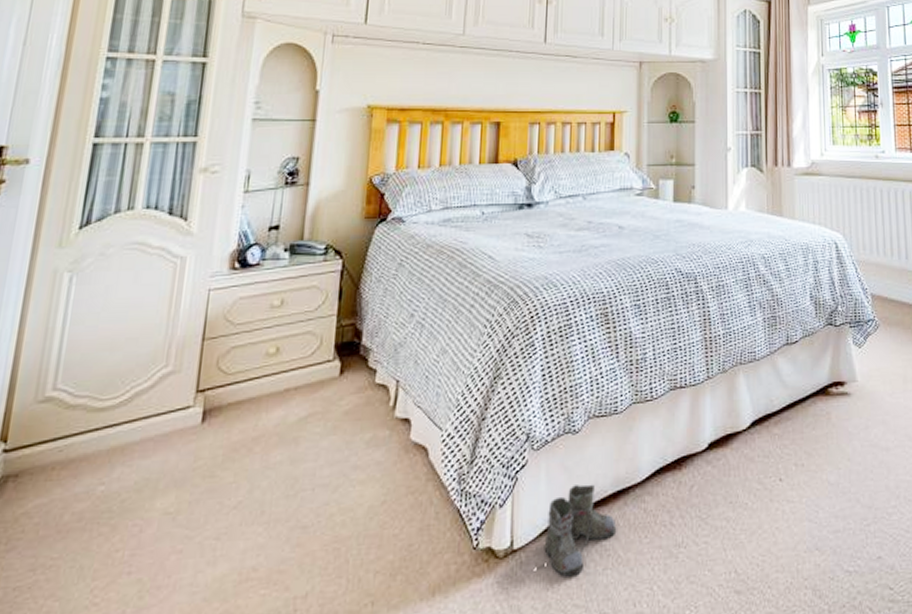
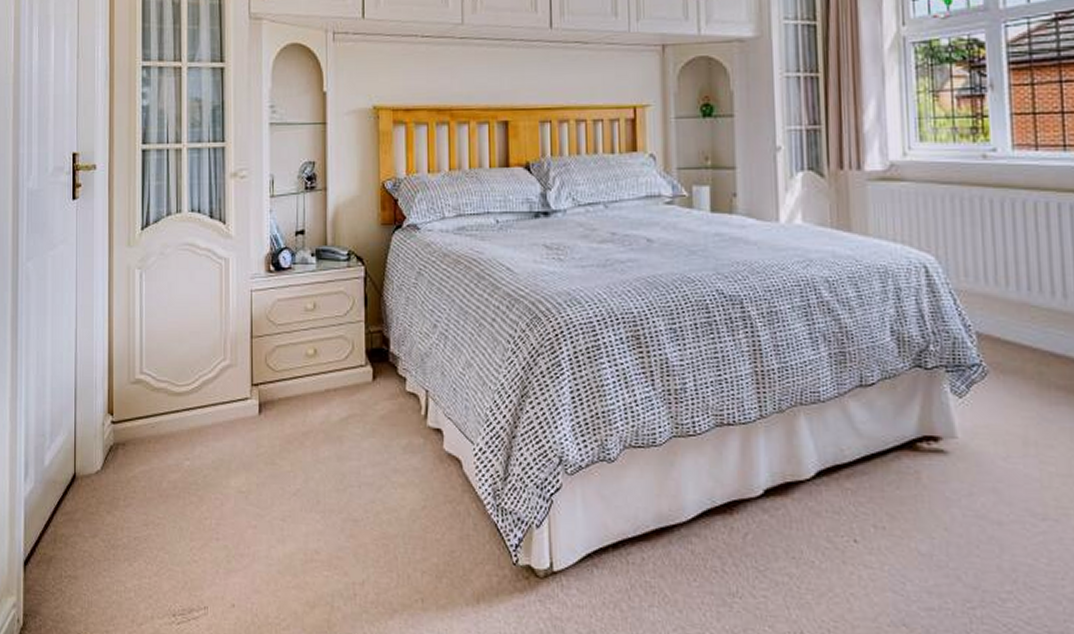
boots: present [537,484,617,577] -> none [578,515,662,608]

